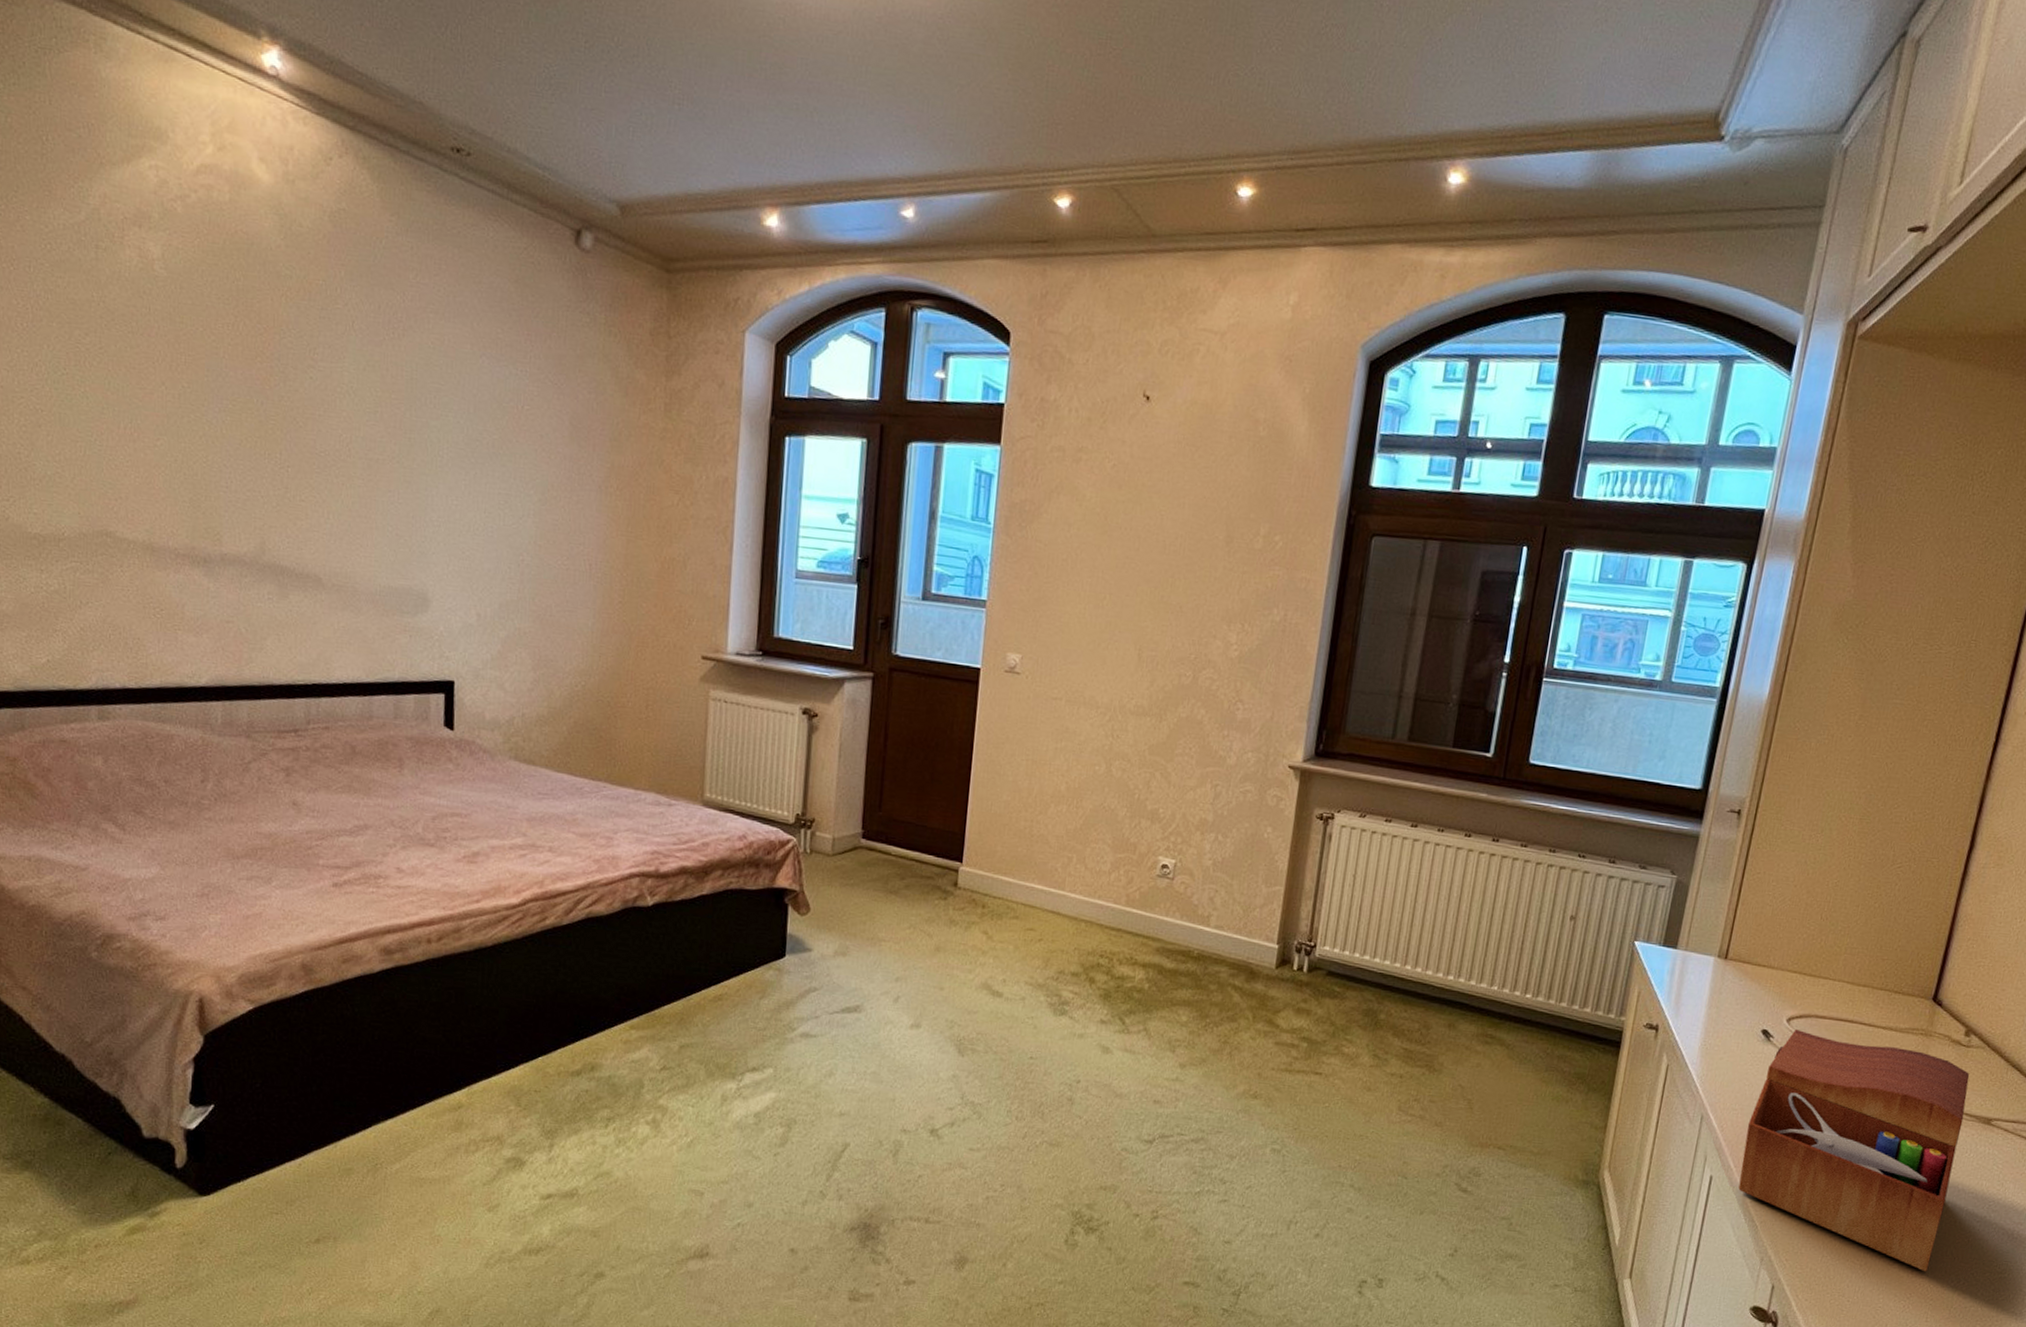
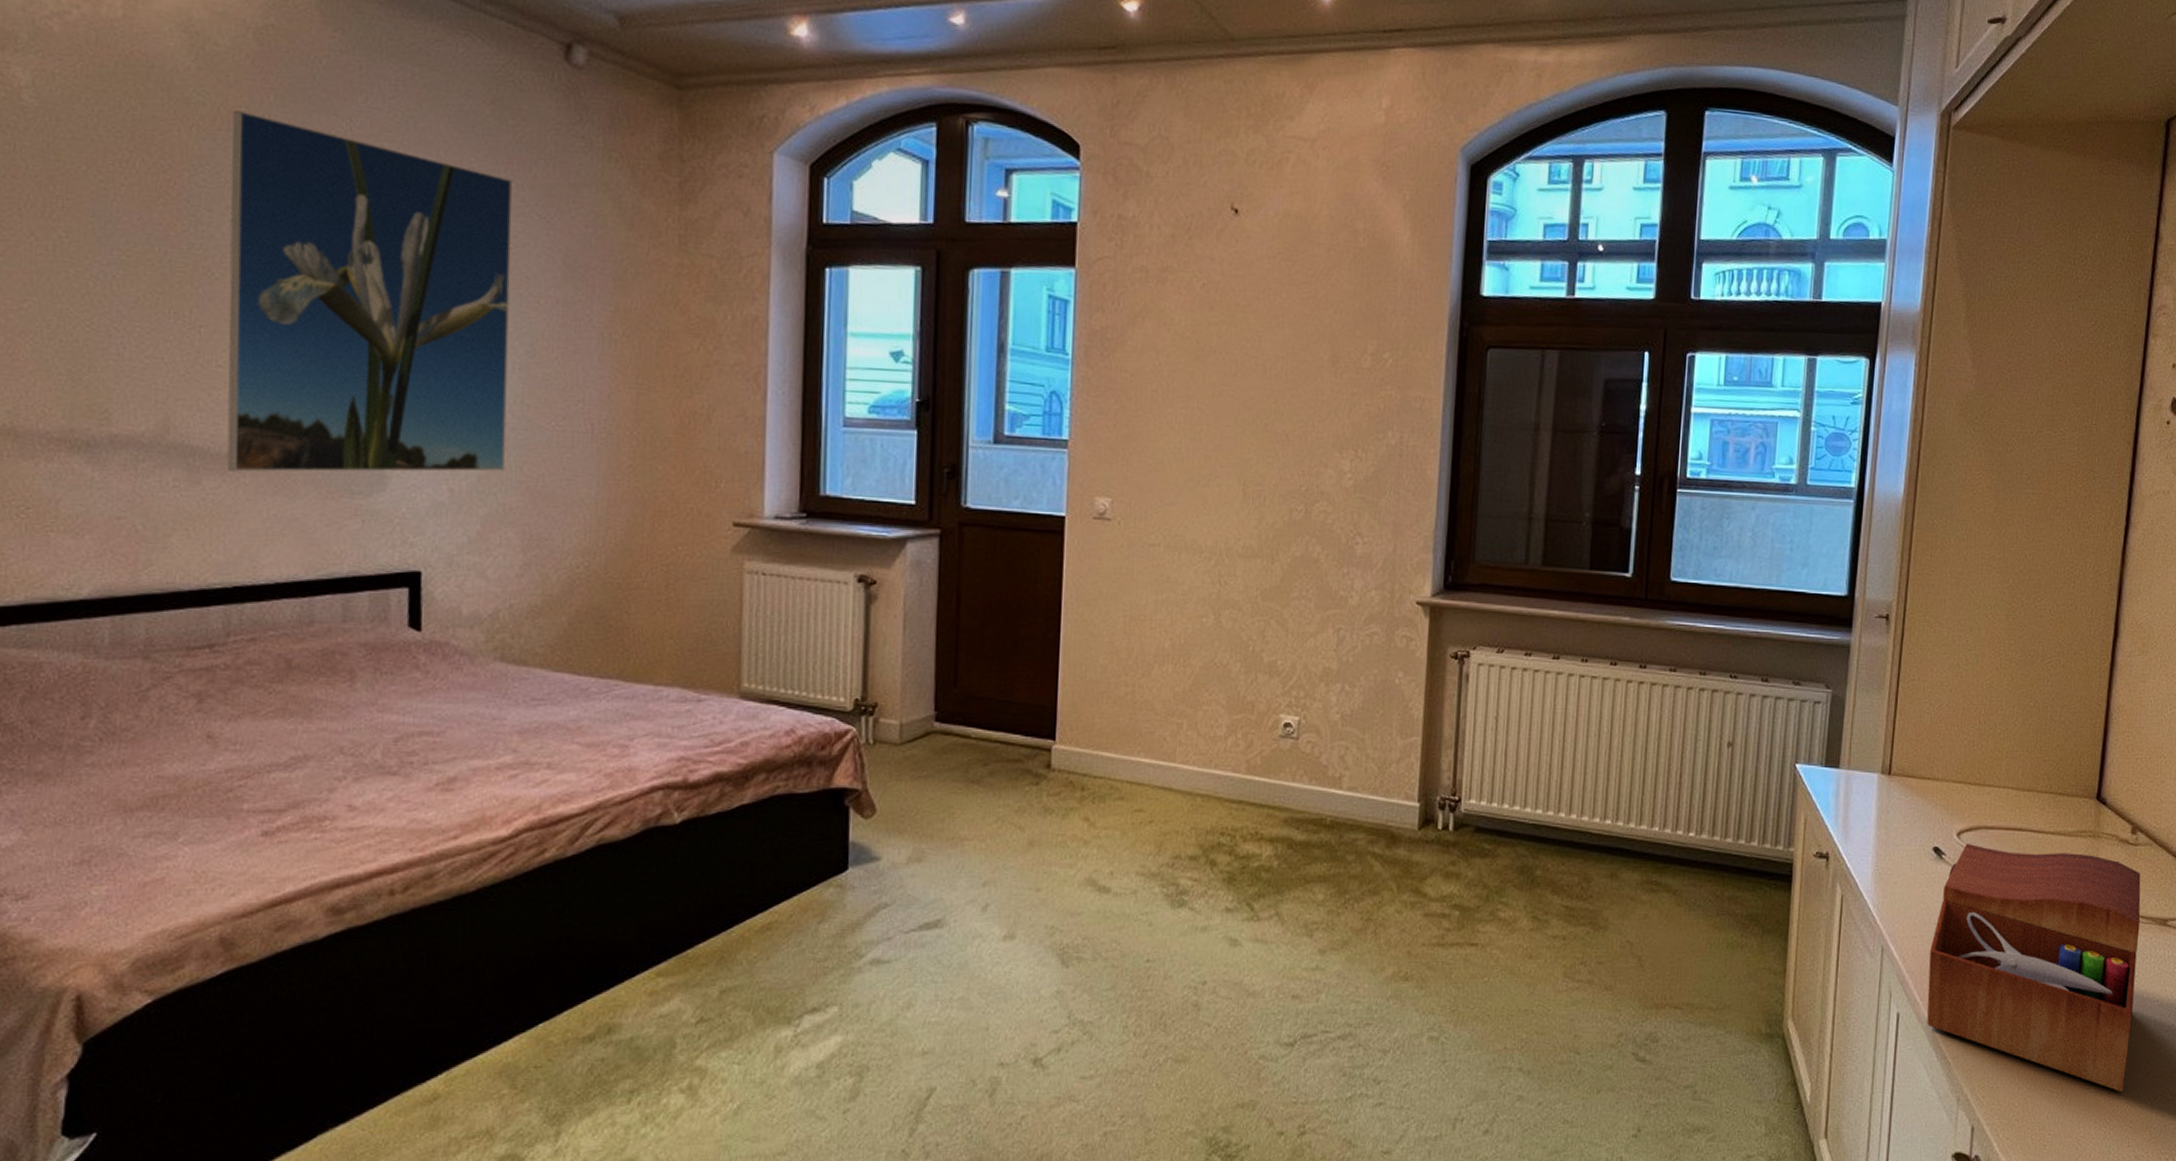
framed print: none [307,282,531,601] -> present [226,109,513,472]

